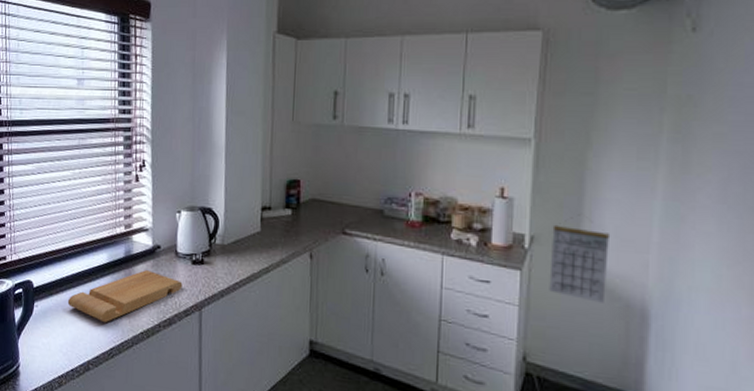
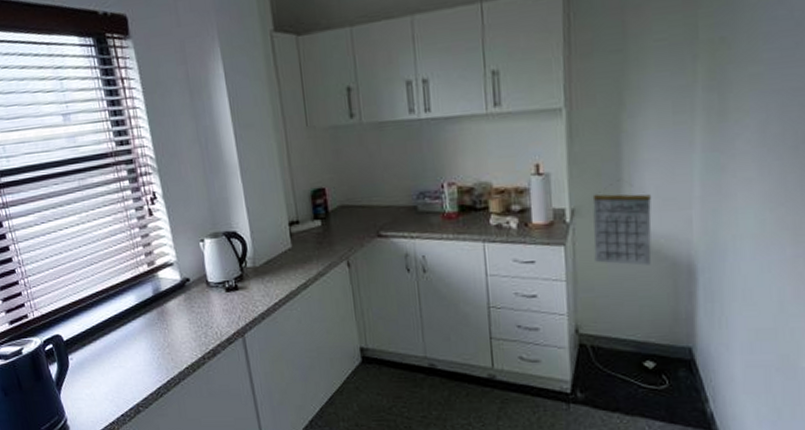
cutting board: present [67,270,183,322] -> none [103,305,221,363]

